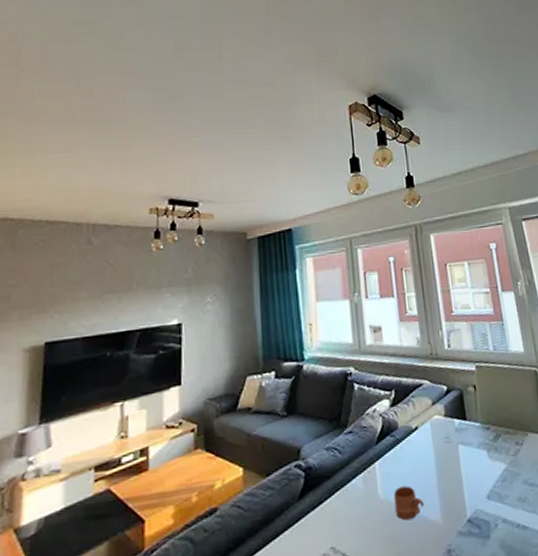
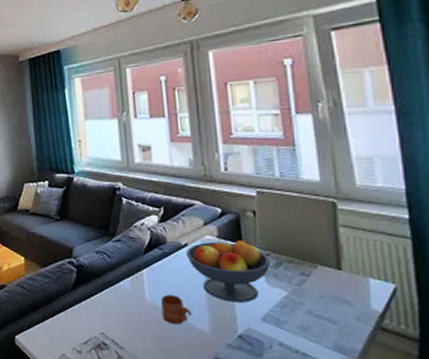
fruit bowl: none [416,416,492,484] -> present [185,239,271,303]

